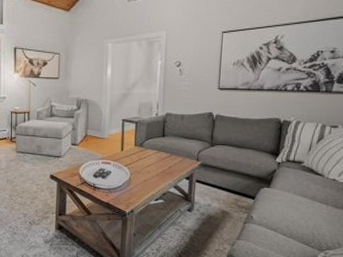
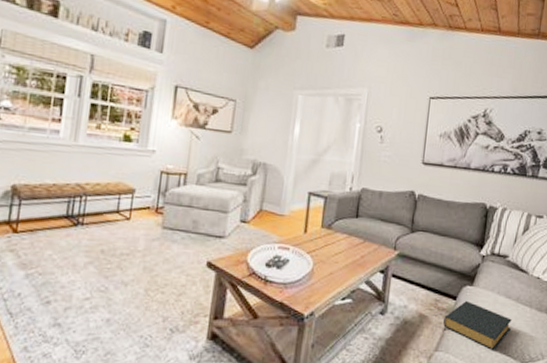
hardback book: none [244,200,308,240] -> present [443,301,512,350]

